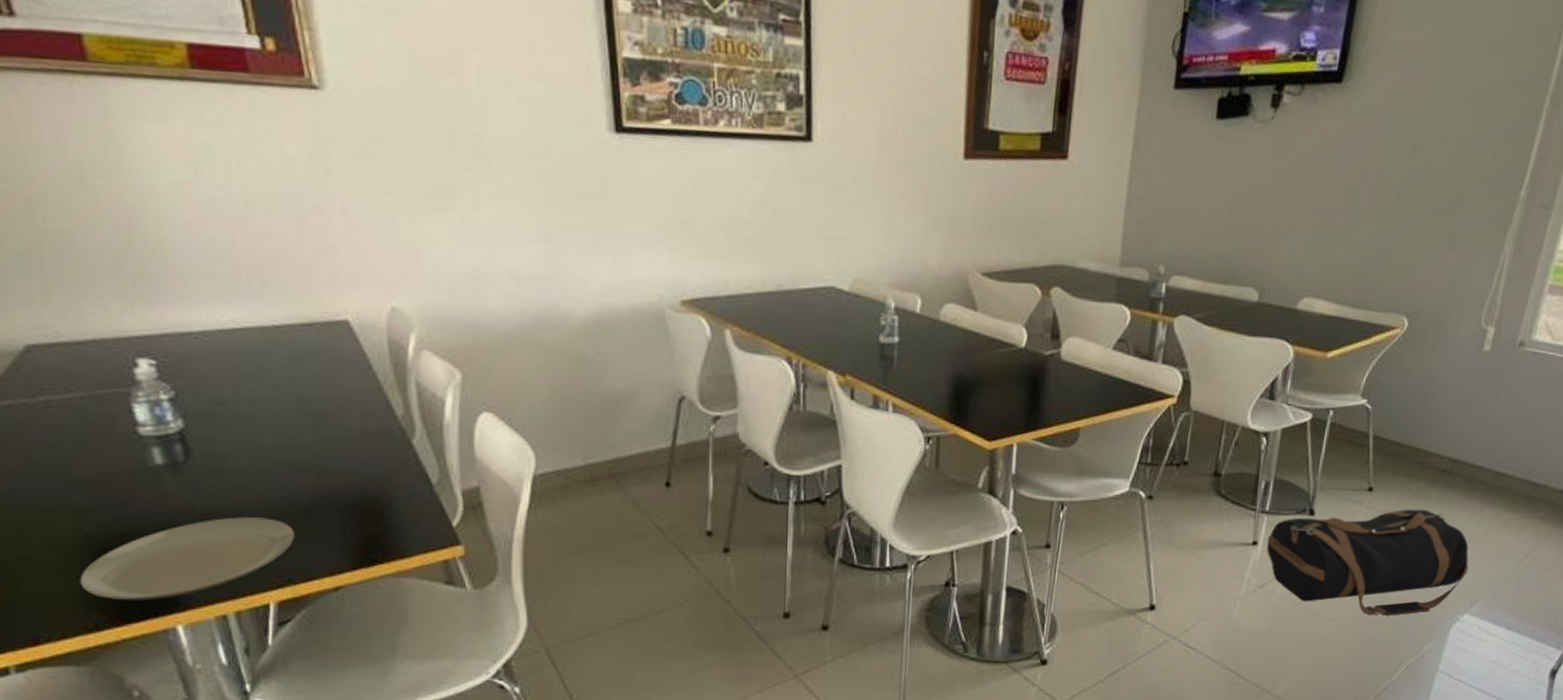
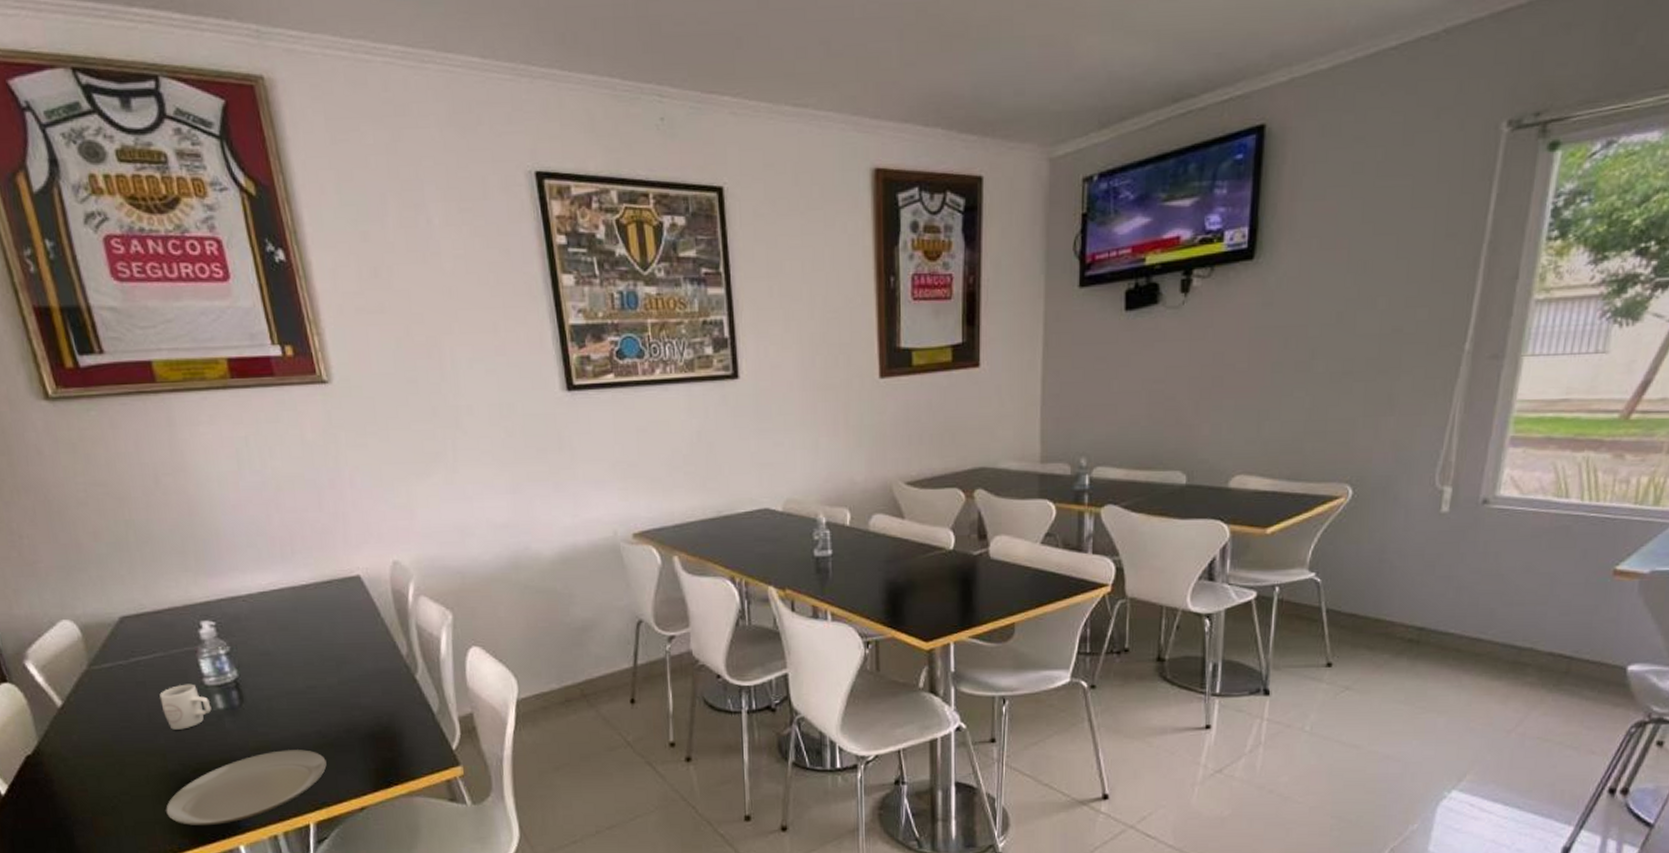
mug: none [77,432,147,486] -> present [159,683,212,730]
duffel bag: present [1266,509,1469,616] -> none [1220,682,1451,796]

